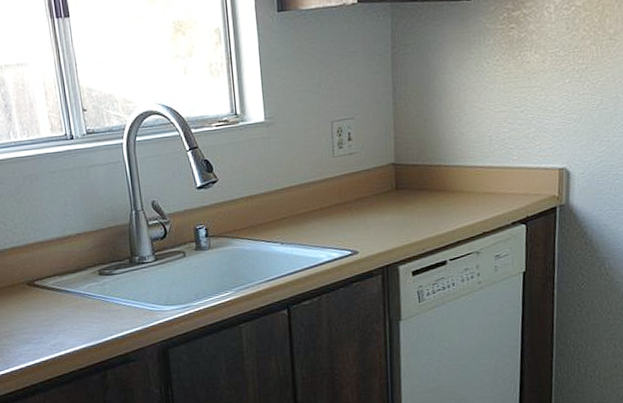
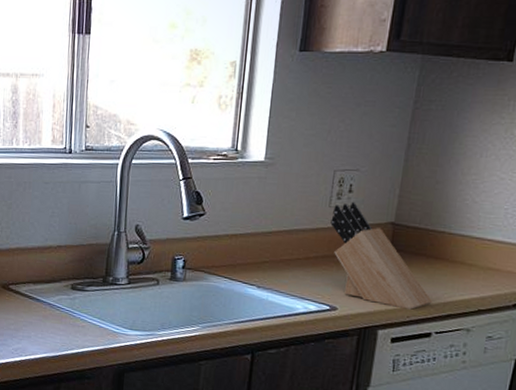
knife block: none [337,148,442,243] -> present [330,202,432,310]

